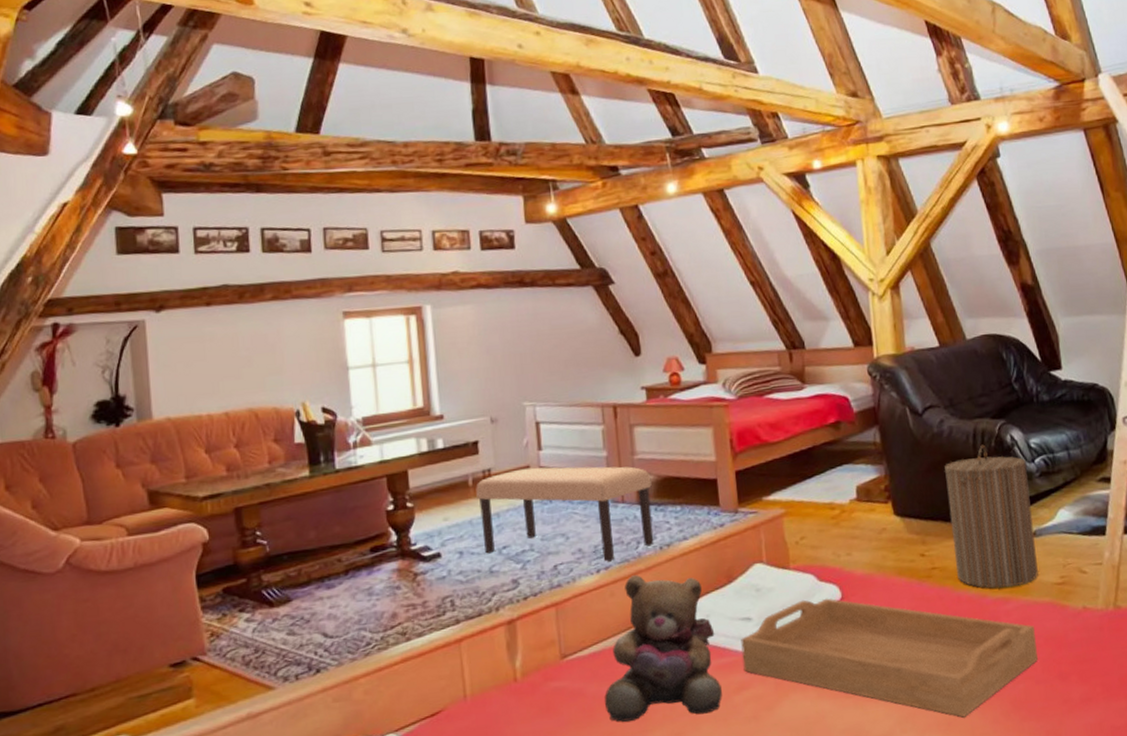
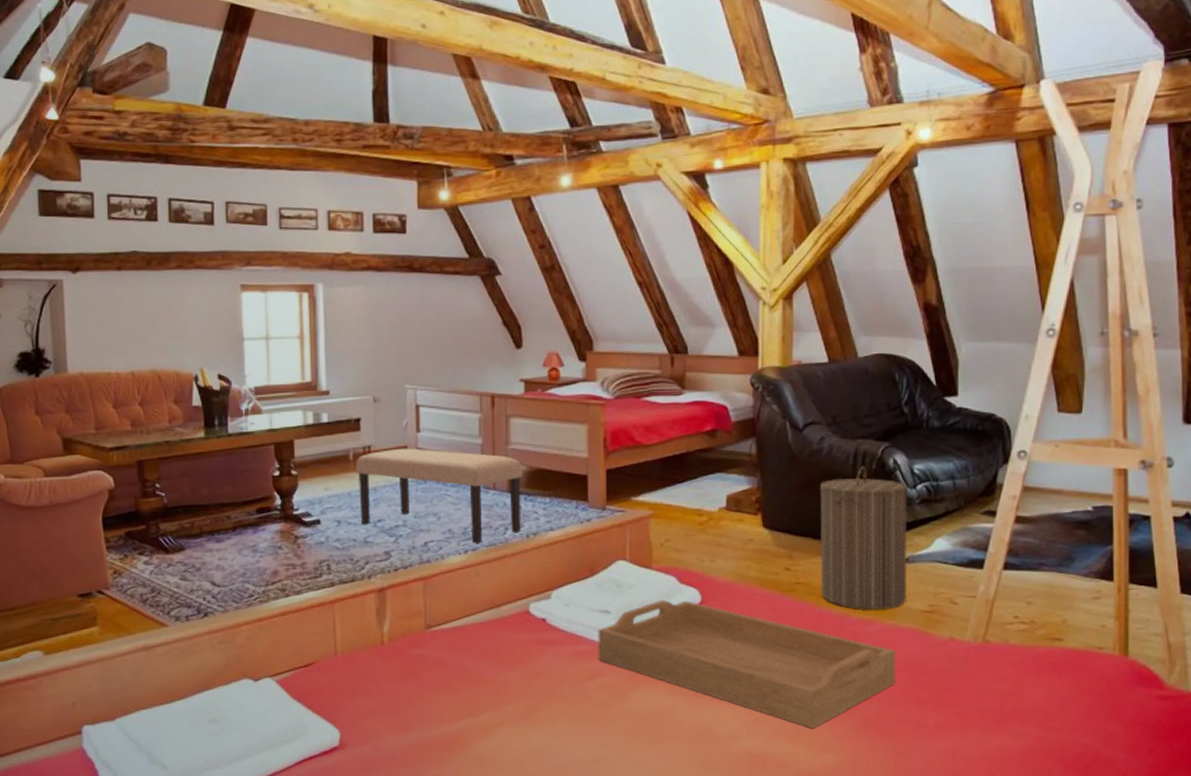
teddy bear: present [605,575,722,722] -> none [464,559,575,695]

